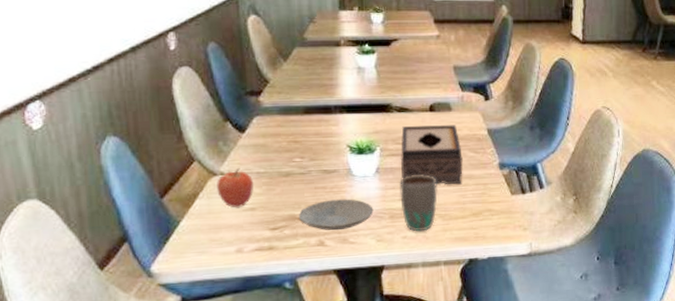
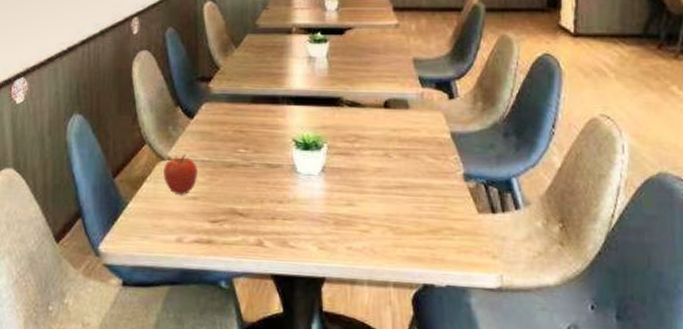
plate: present [298,199,374,231] -> none [238,196,317,232]
mug: present [399,174,438,232] -> none [347,178,389,244]
tissue box: present [401,125,463,184] -> none [348,123,420,193]

